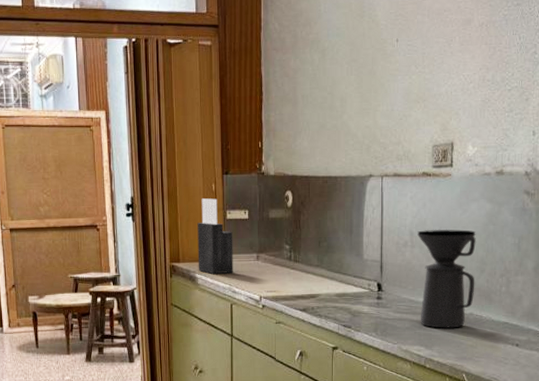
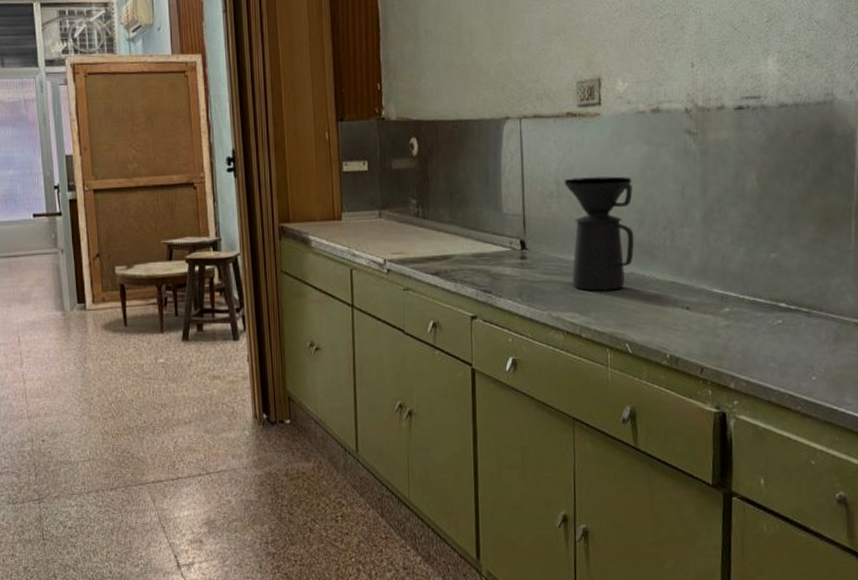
knife block: present [197,198,233,275] -> none [309,148,352,236]

